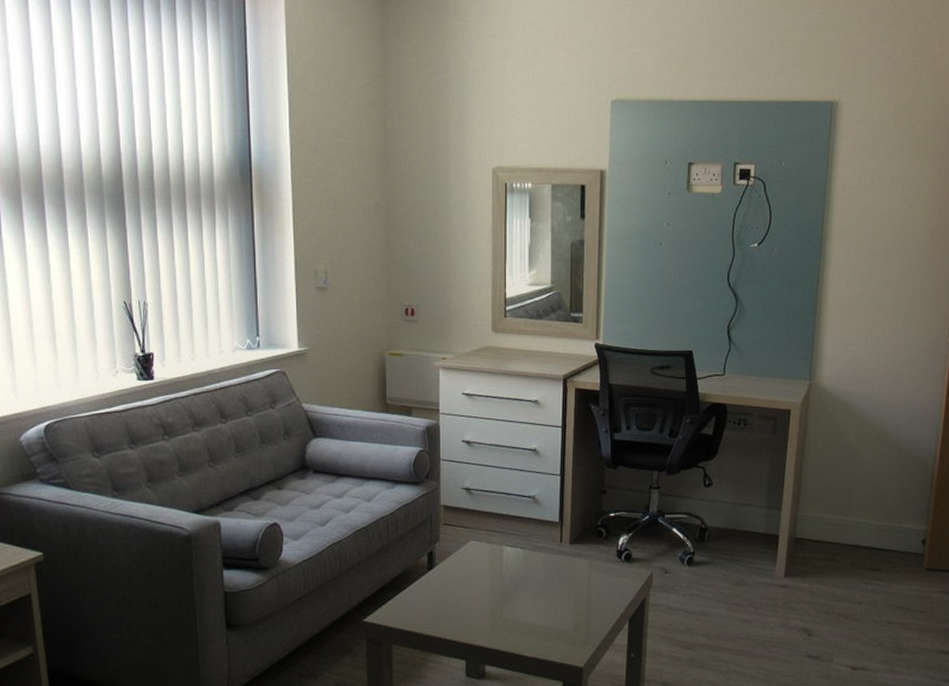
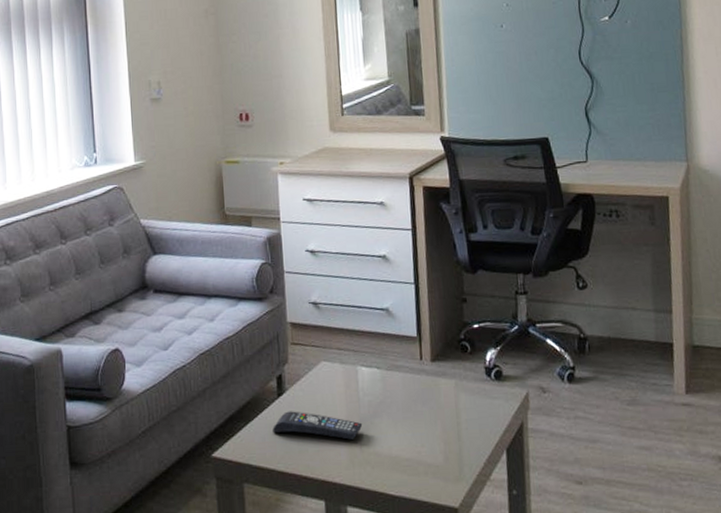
remote control: none [420,583,504,609] -> present [271,411,363,440]

